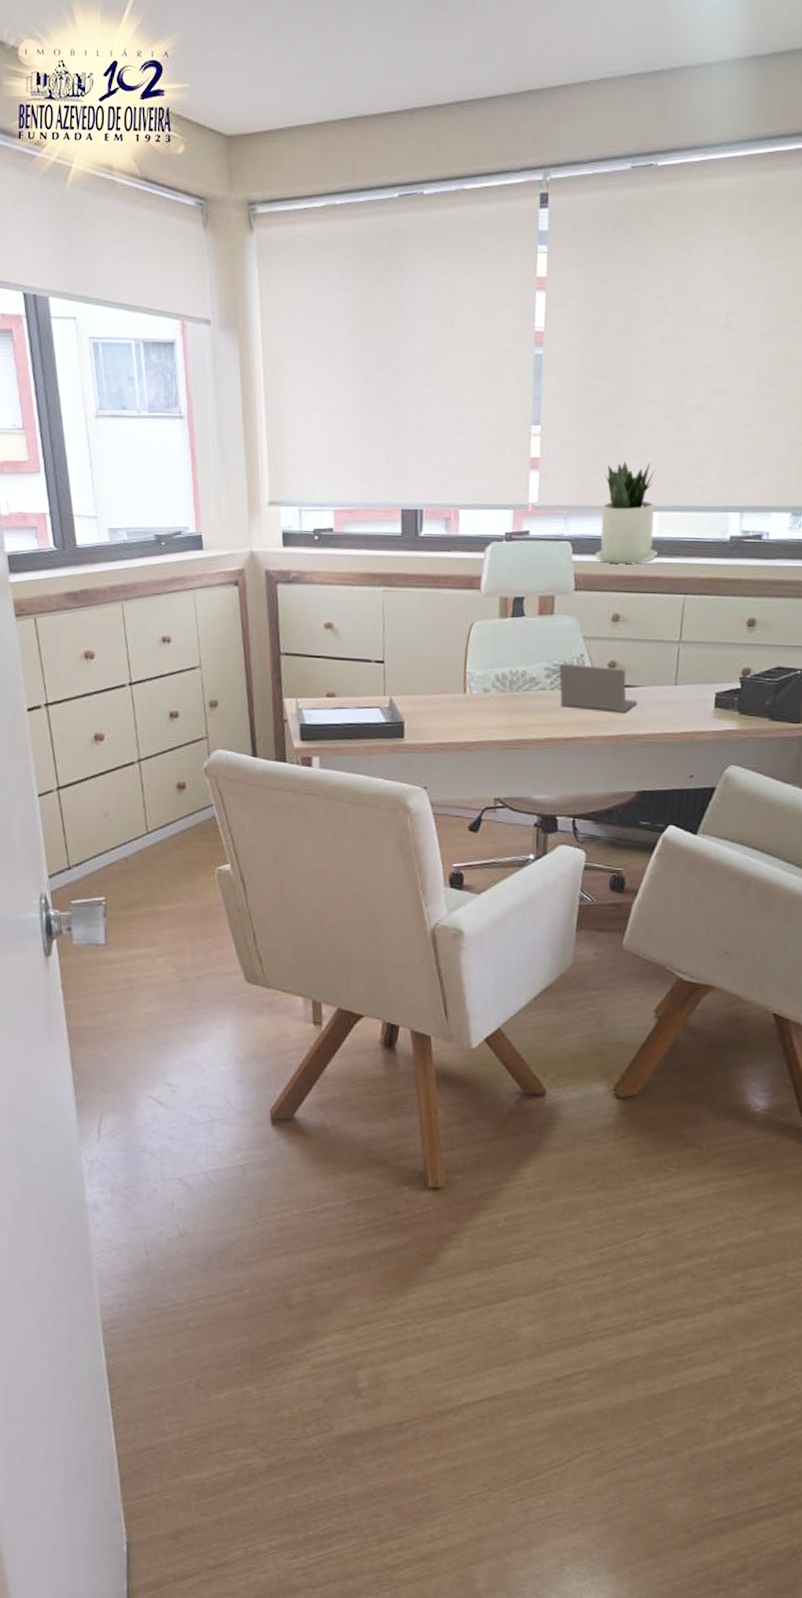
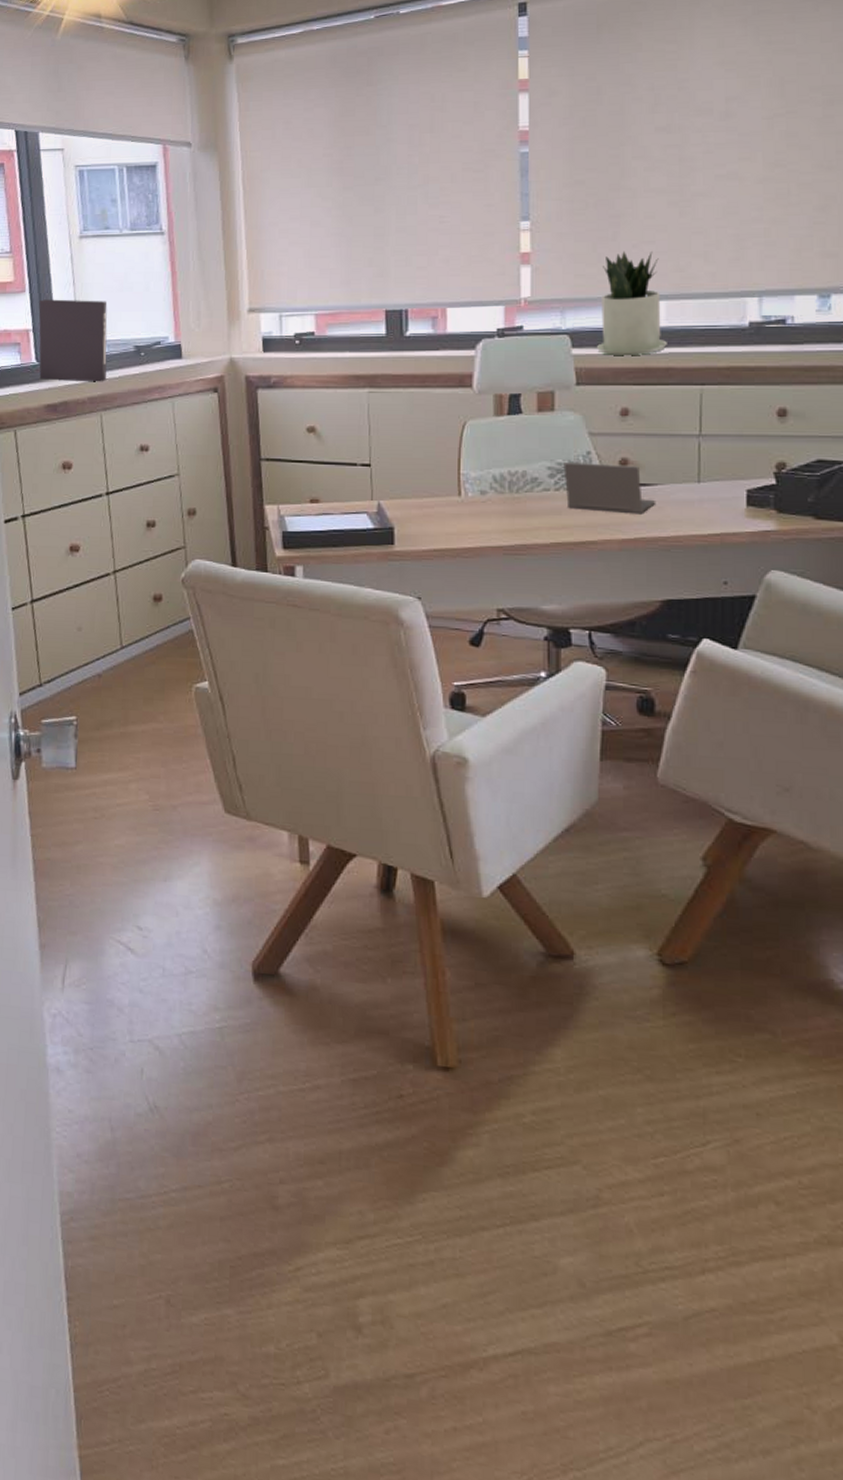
binder: none [55,481,128,571] -> present [39,299,108,382]

